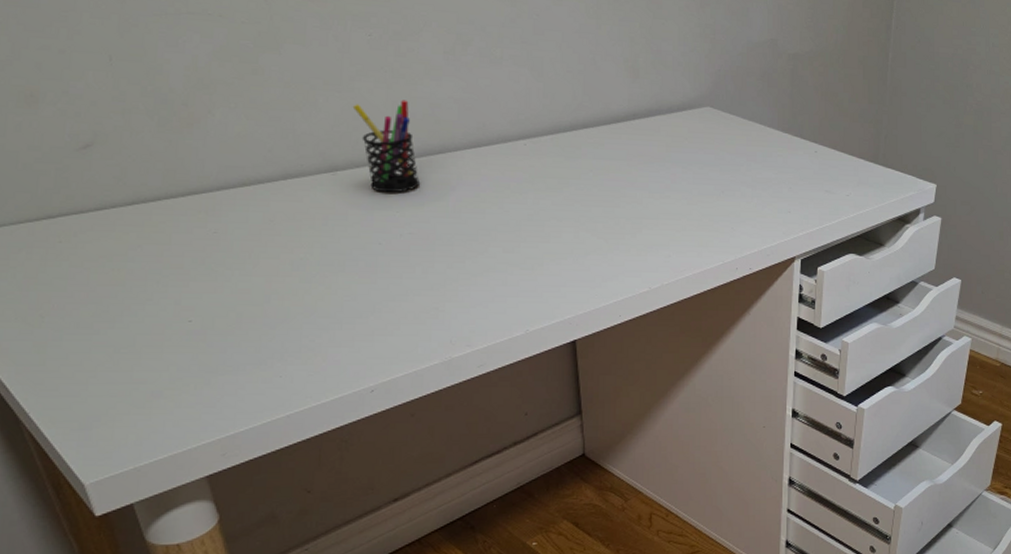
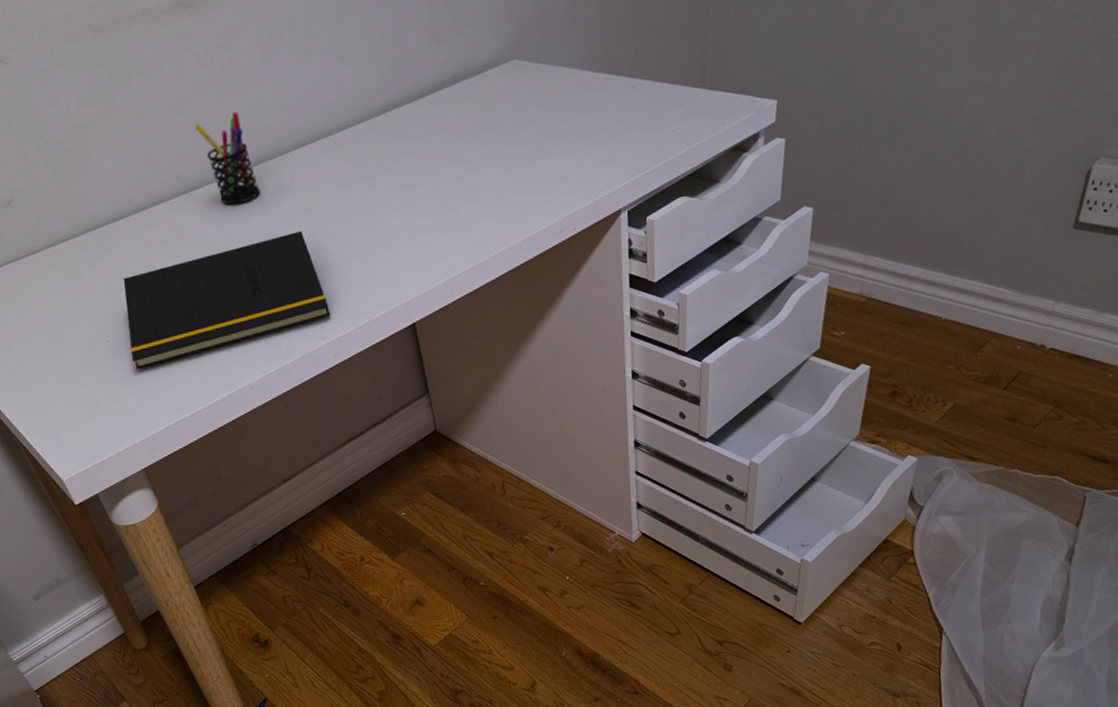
notepad: none [218,230,482,357] -> present [123,230,331,369]

